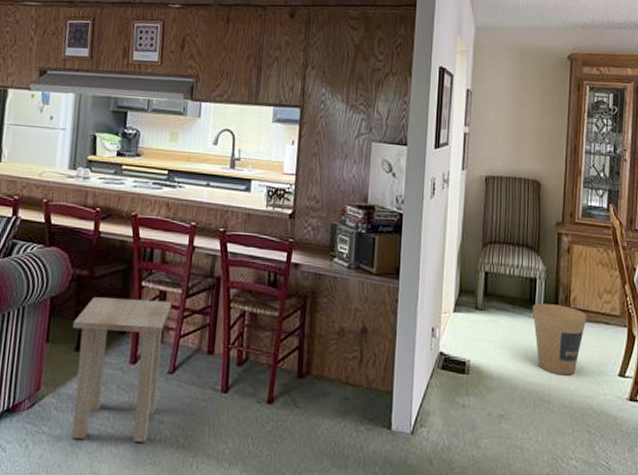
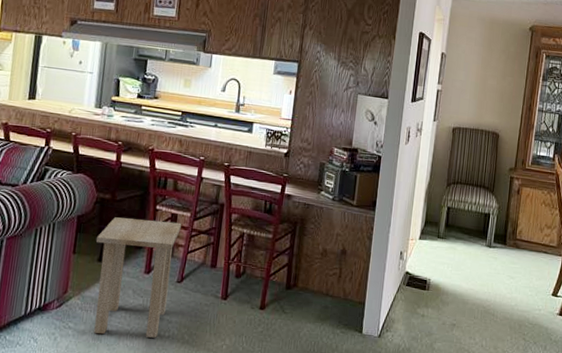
trash can: present [532,303,587,376] -> none [485,234,530,294]

